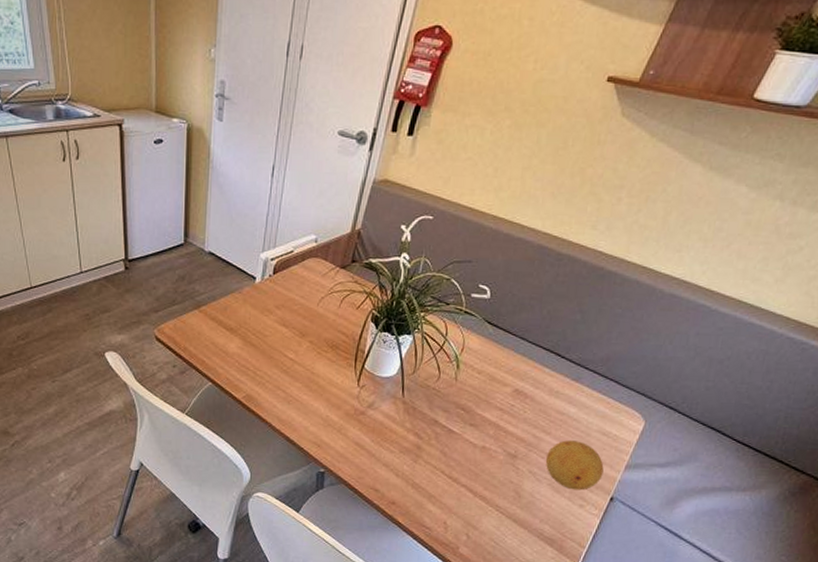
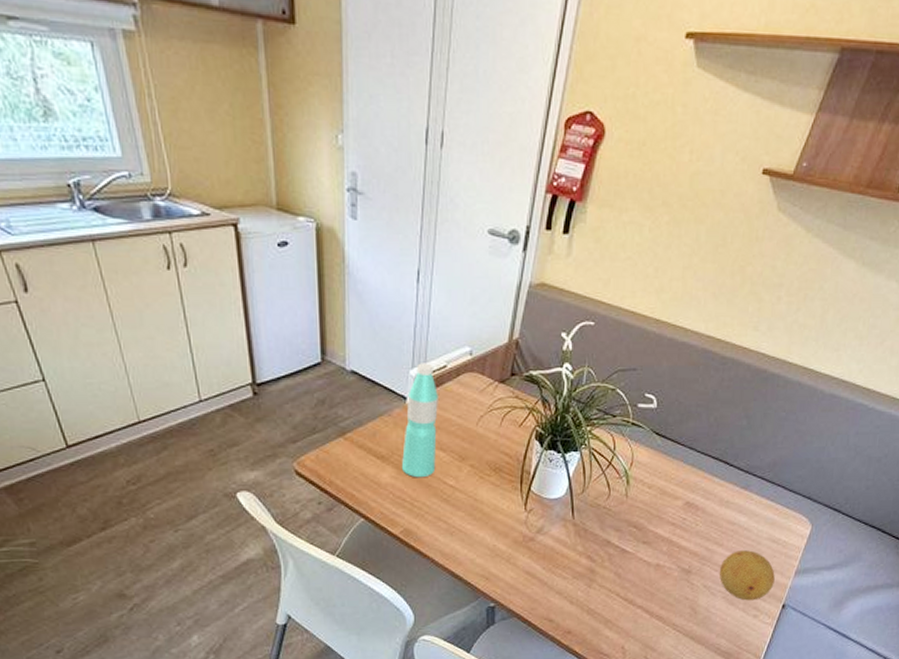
water bottle: none [247,247,284,350] -> present [401,363,438,478]

